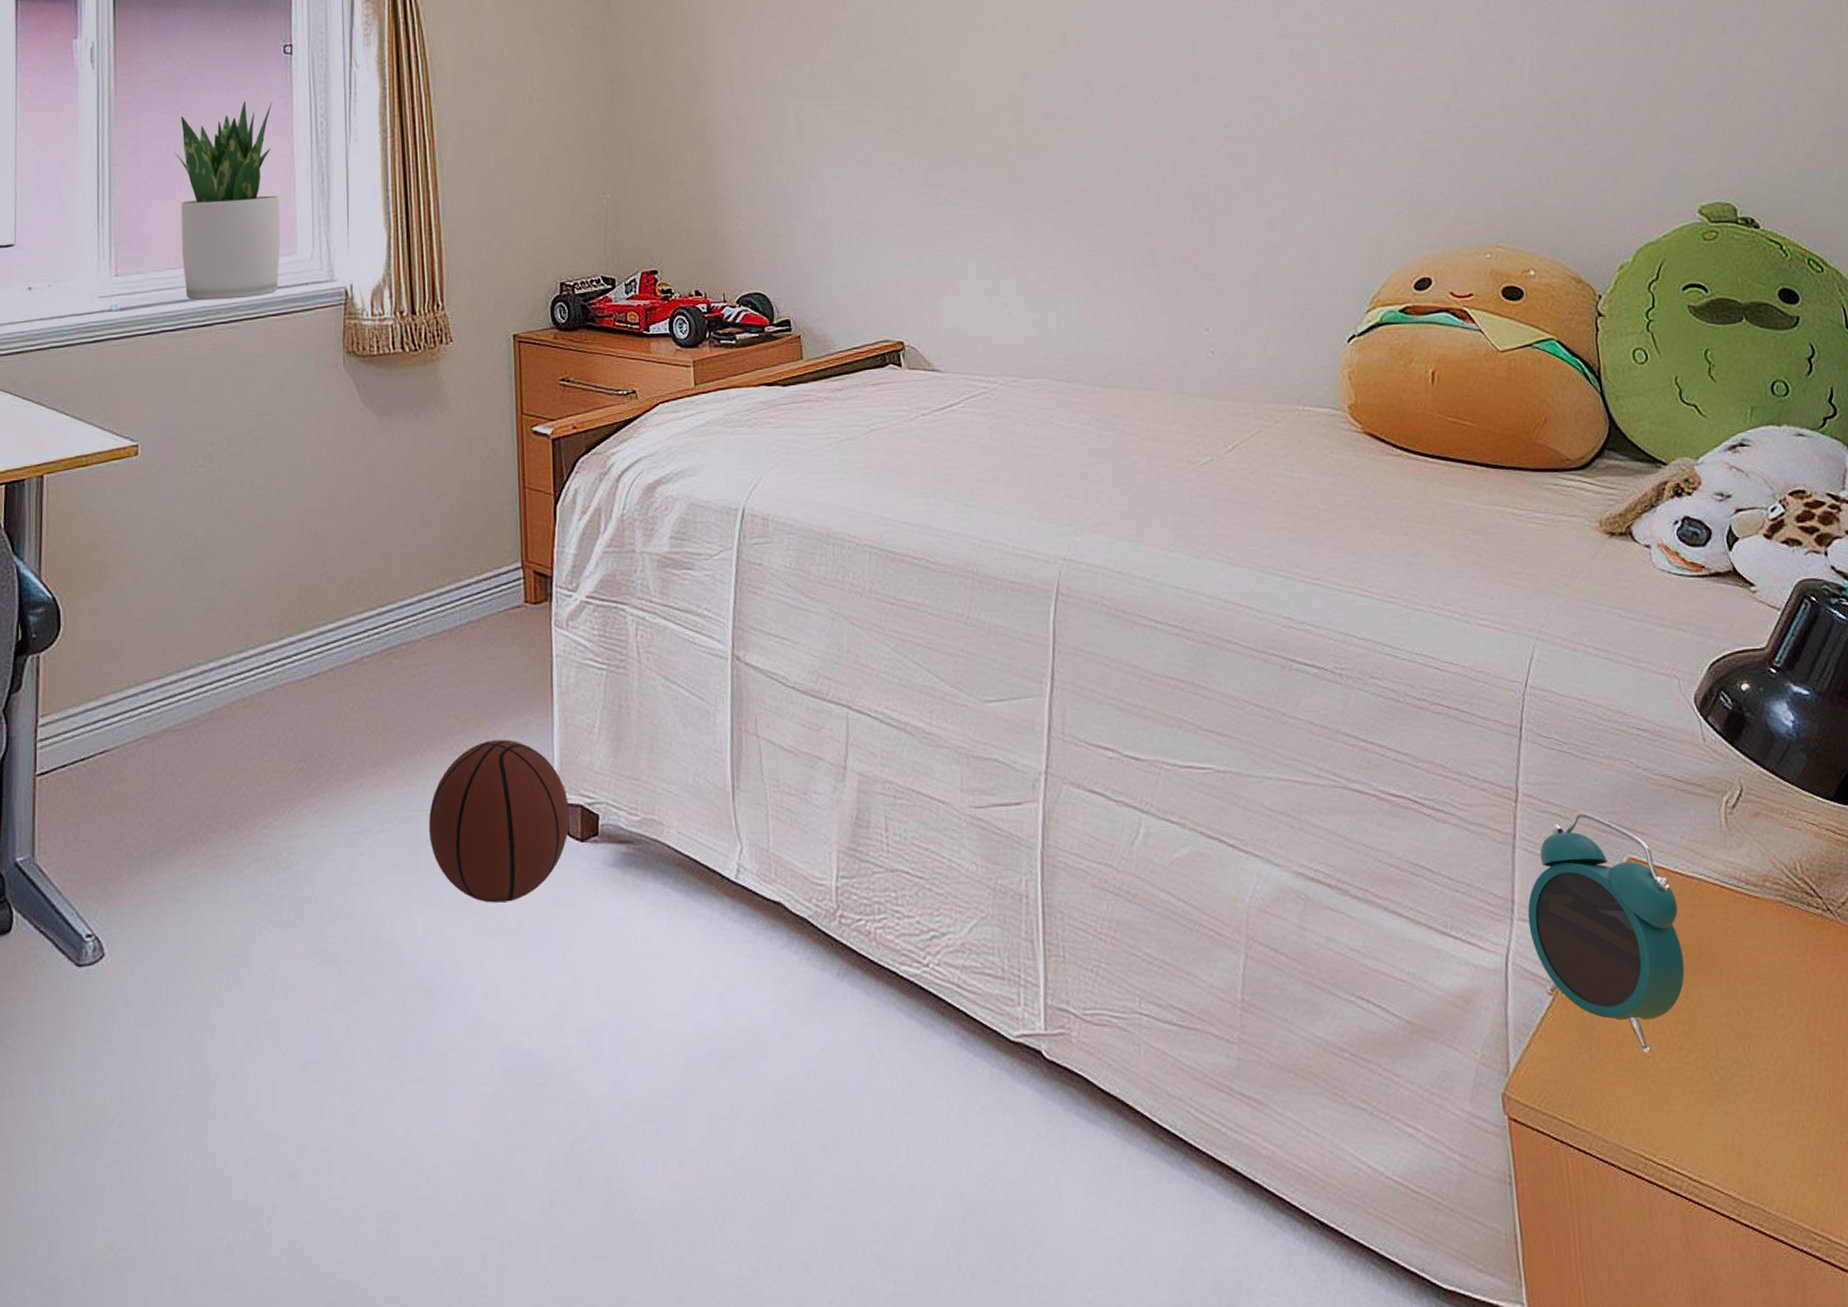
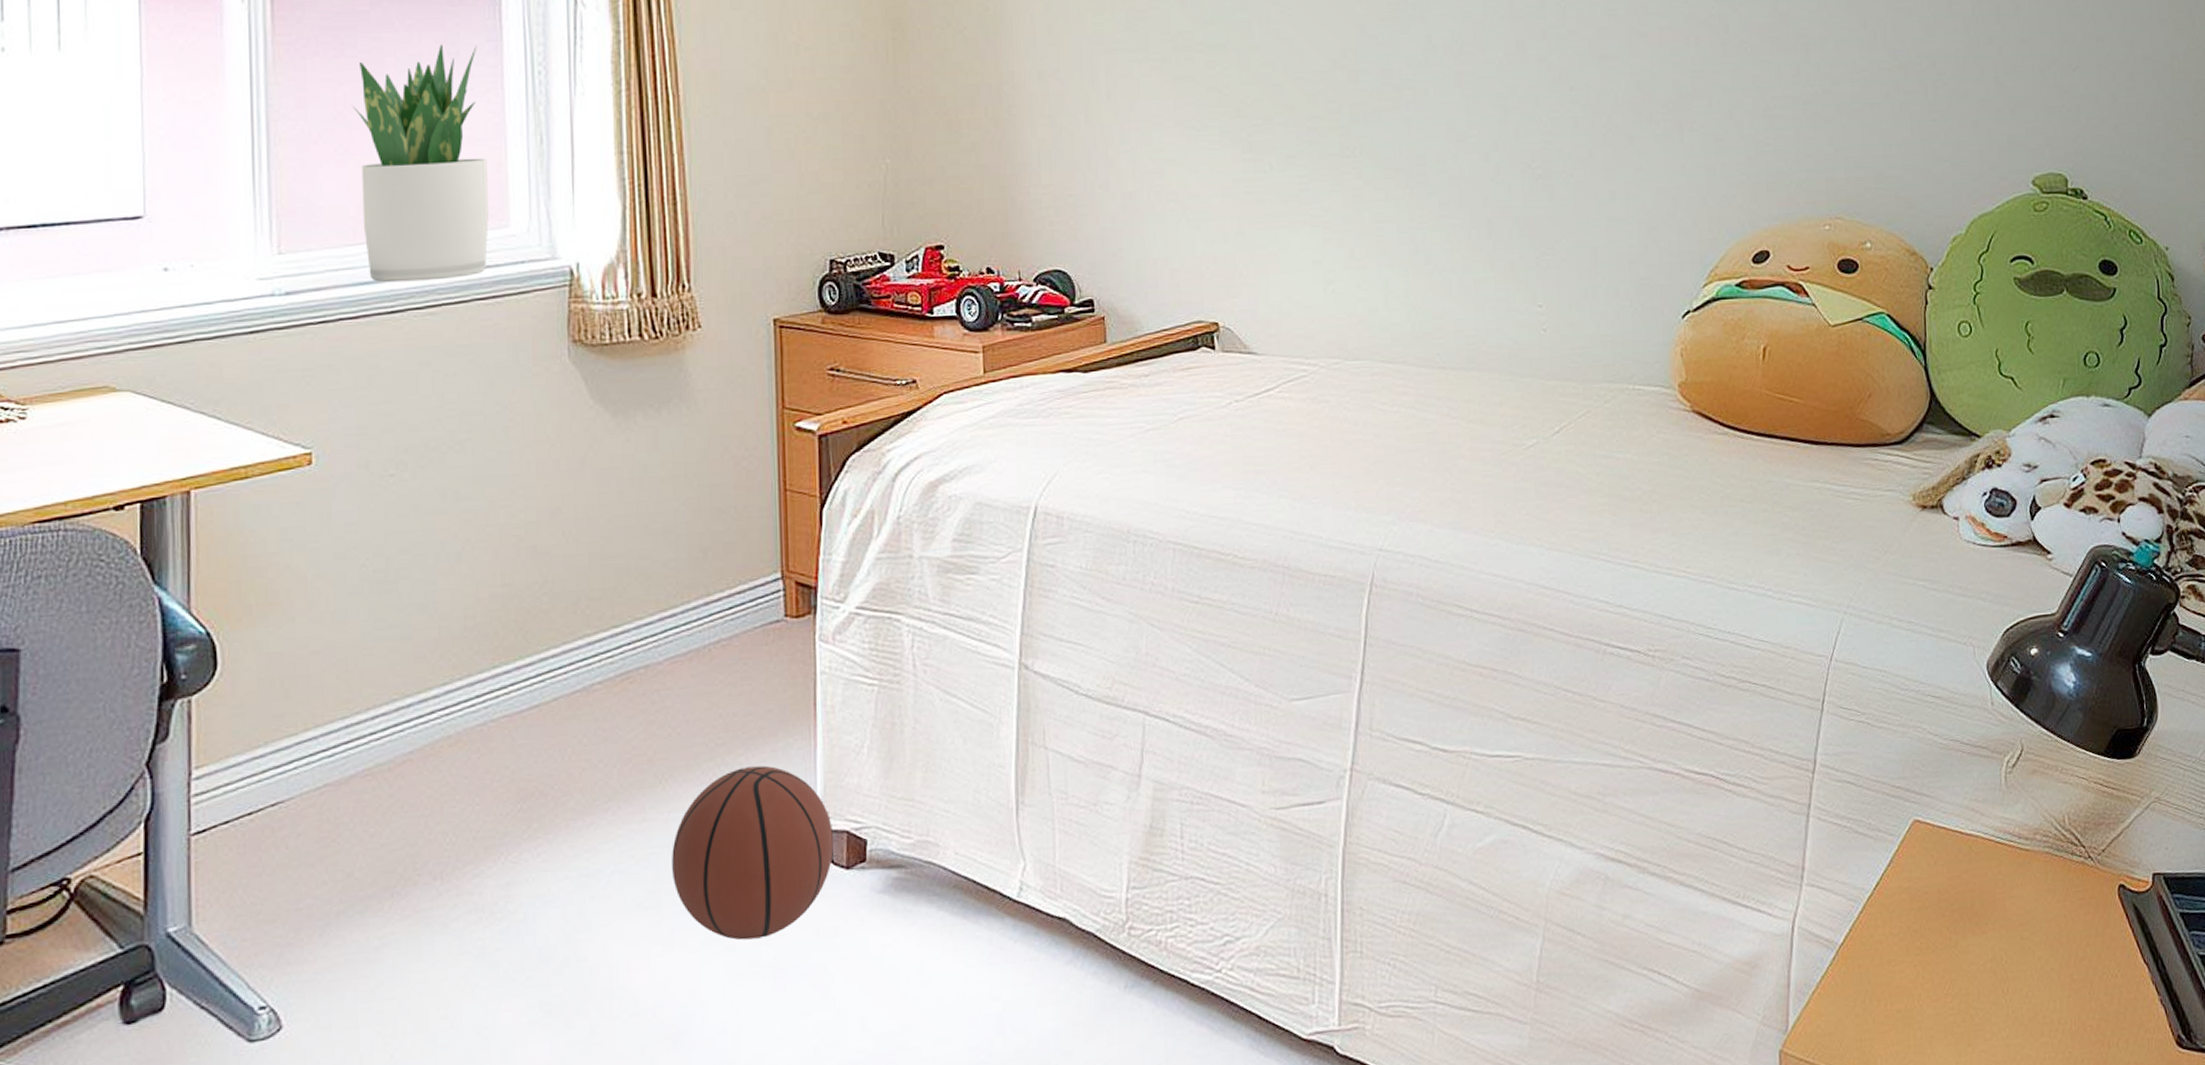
alarm clock: present [1527,812,1685,1057] -> none [1816,778,1956,1005]

